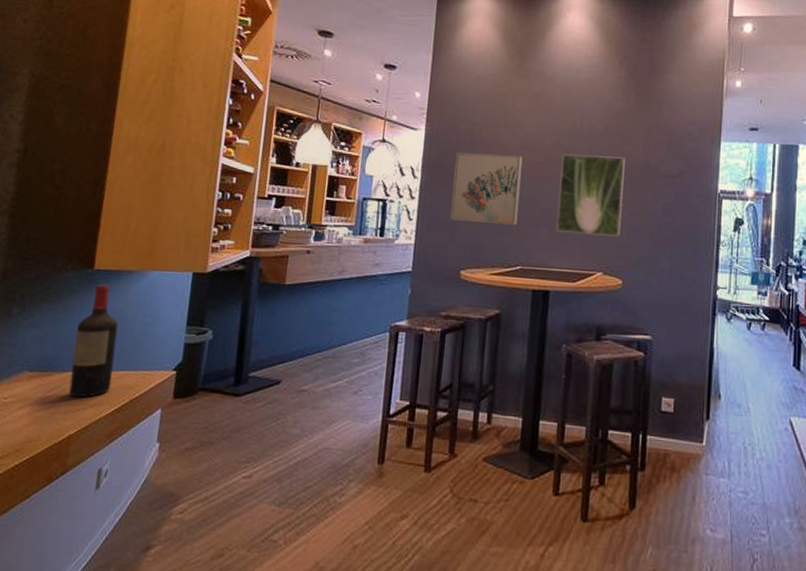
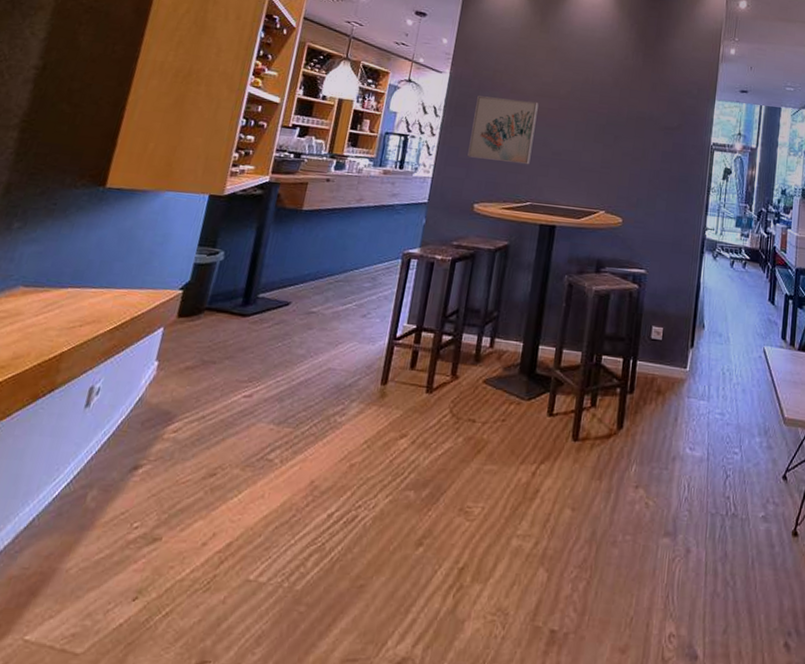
wine bottle: present [68,284,118,398] -> none [65,202,126,315]
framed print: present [556,154,625,237] -> none [565,103,631,180]

